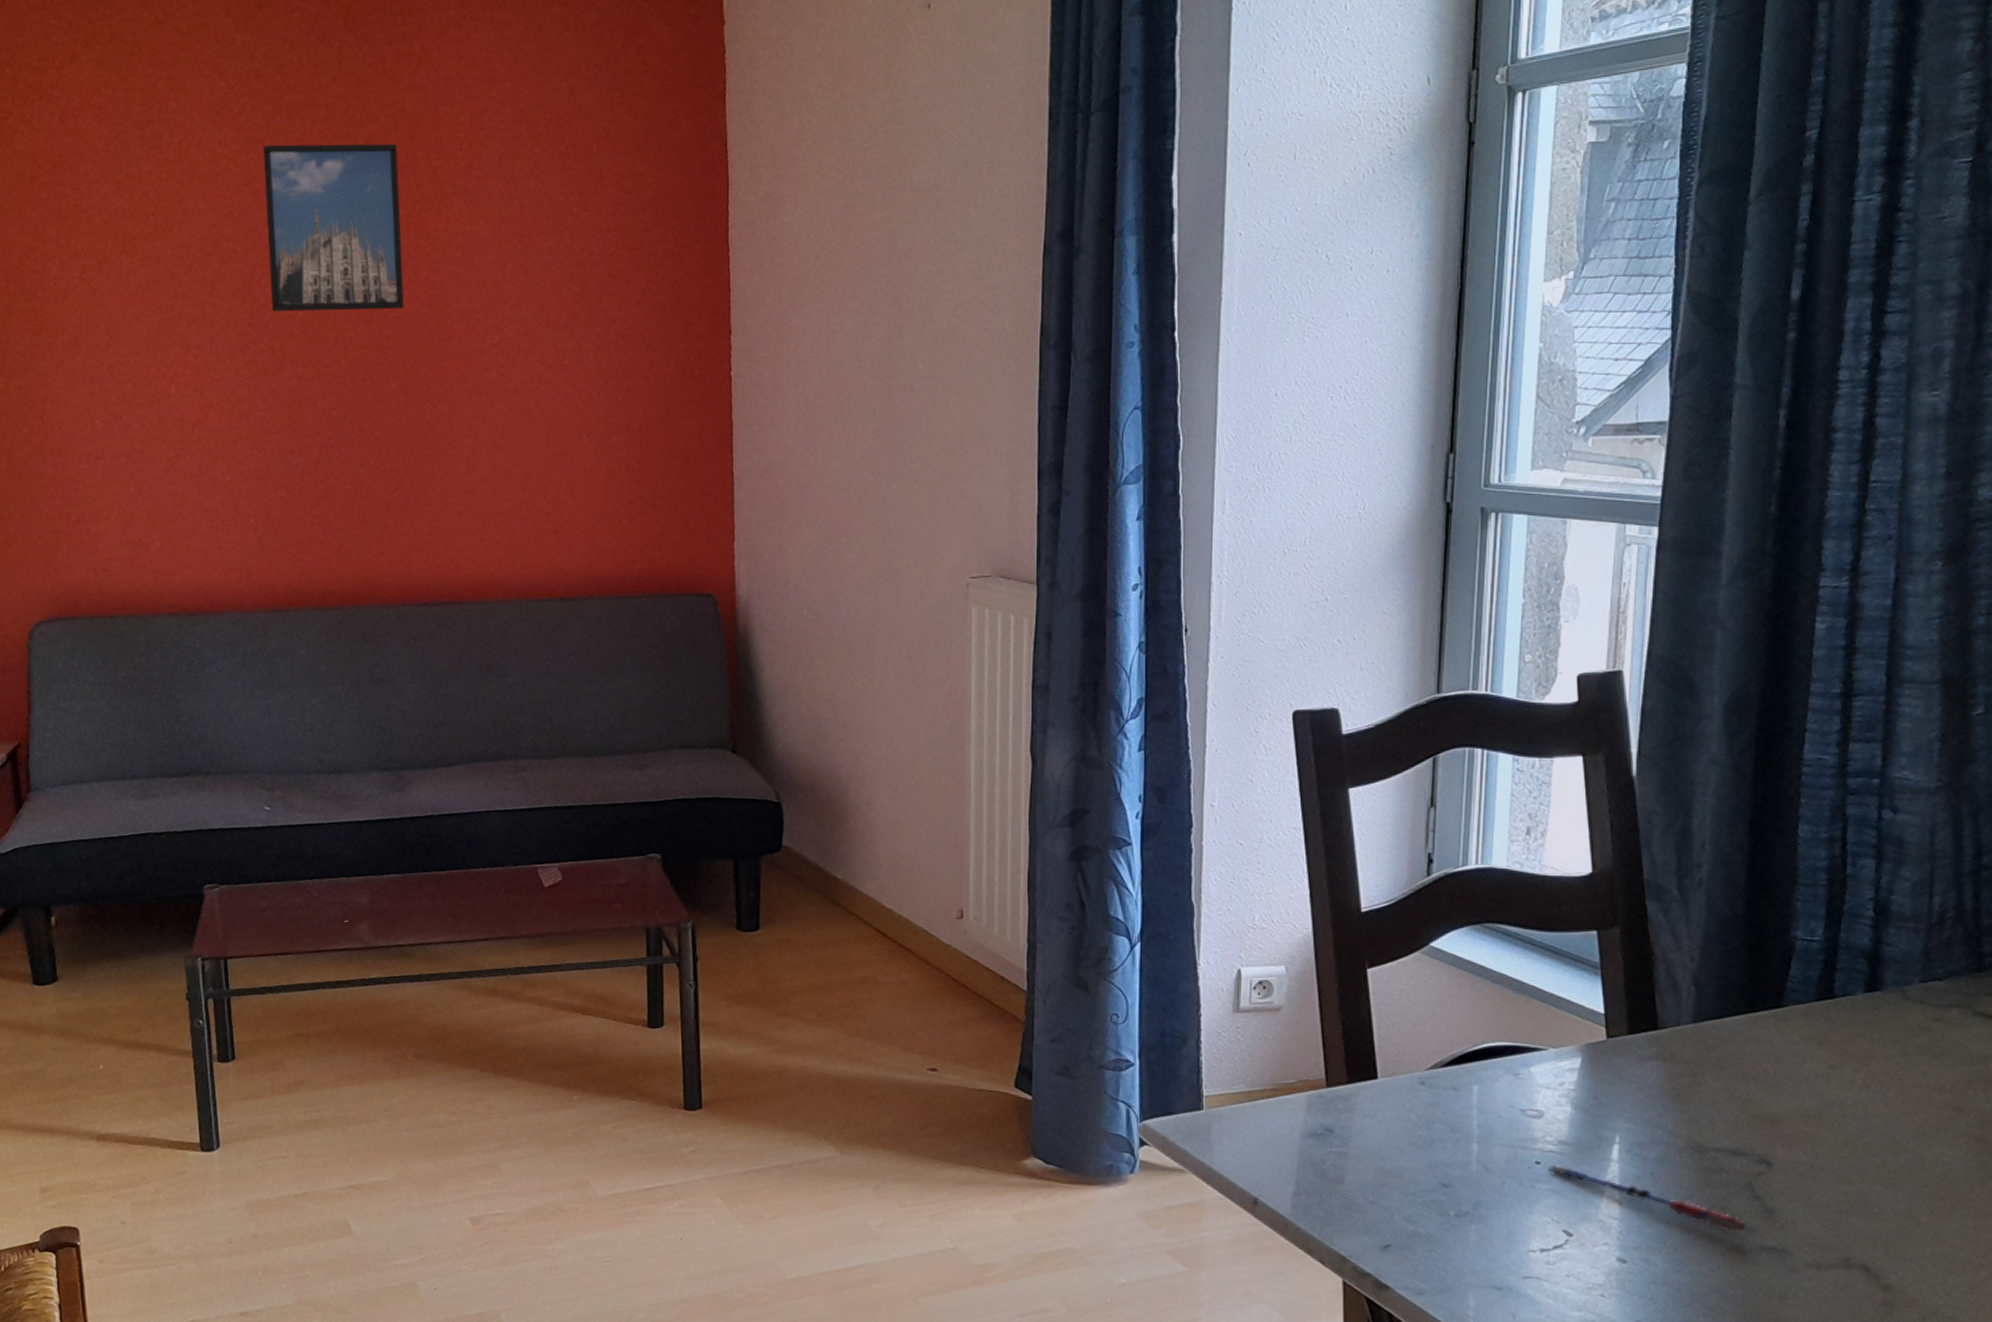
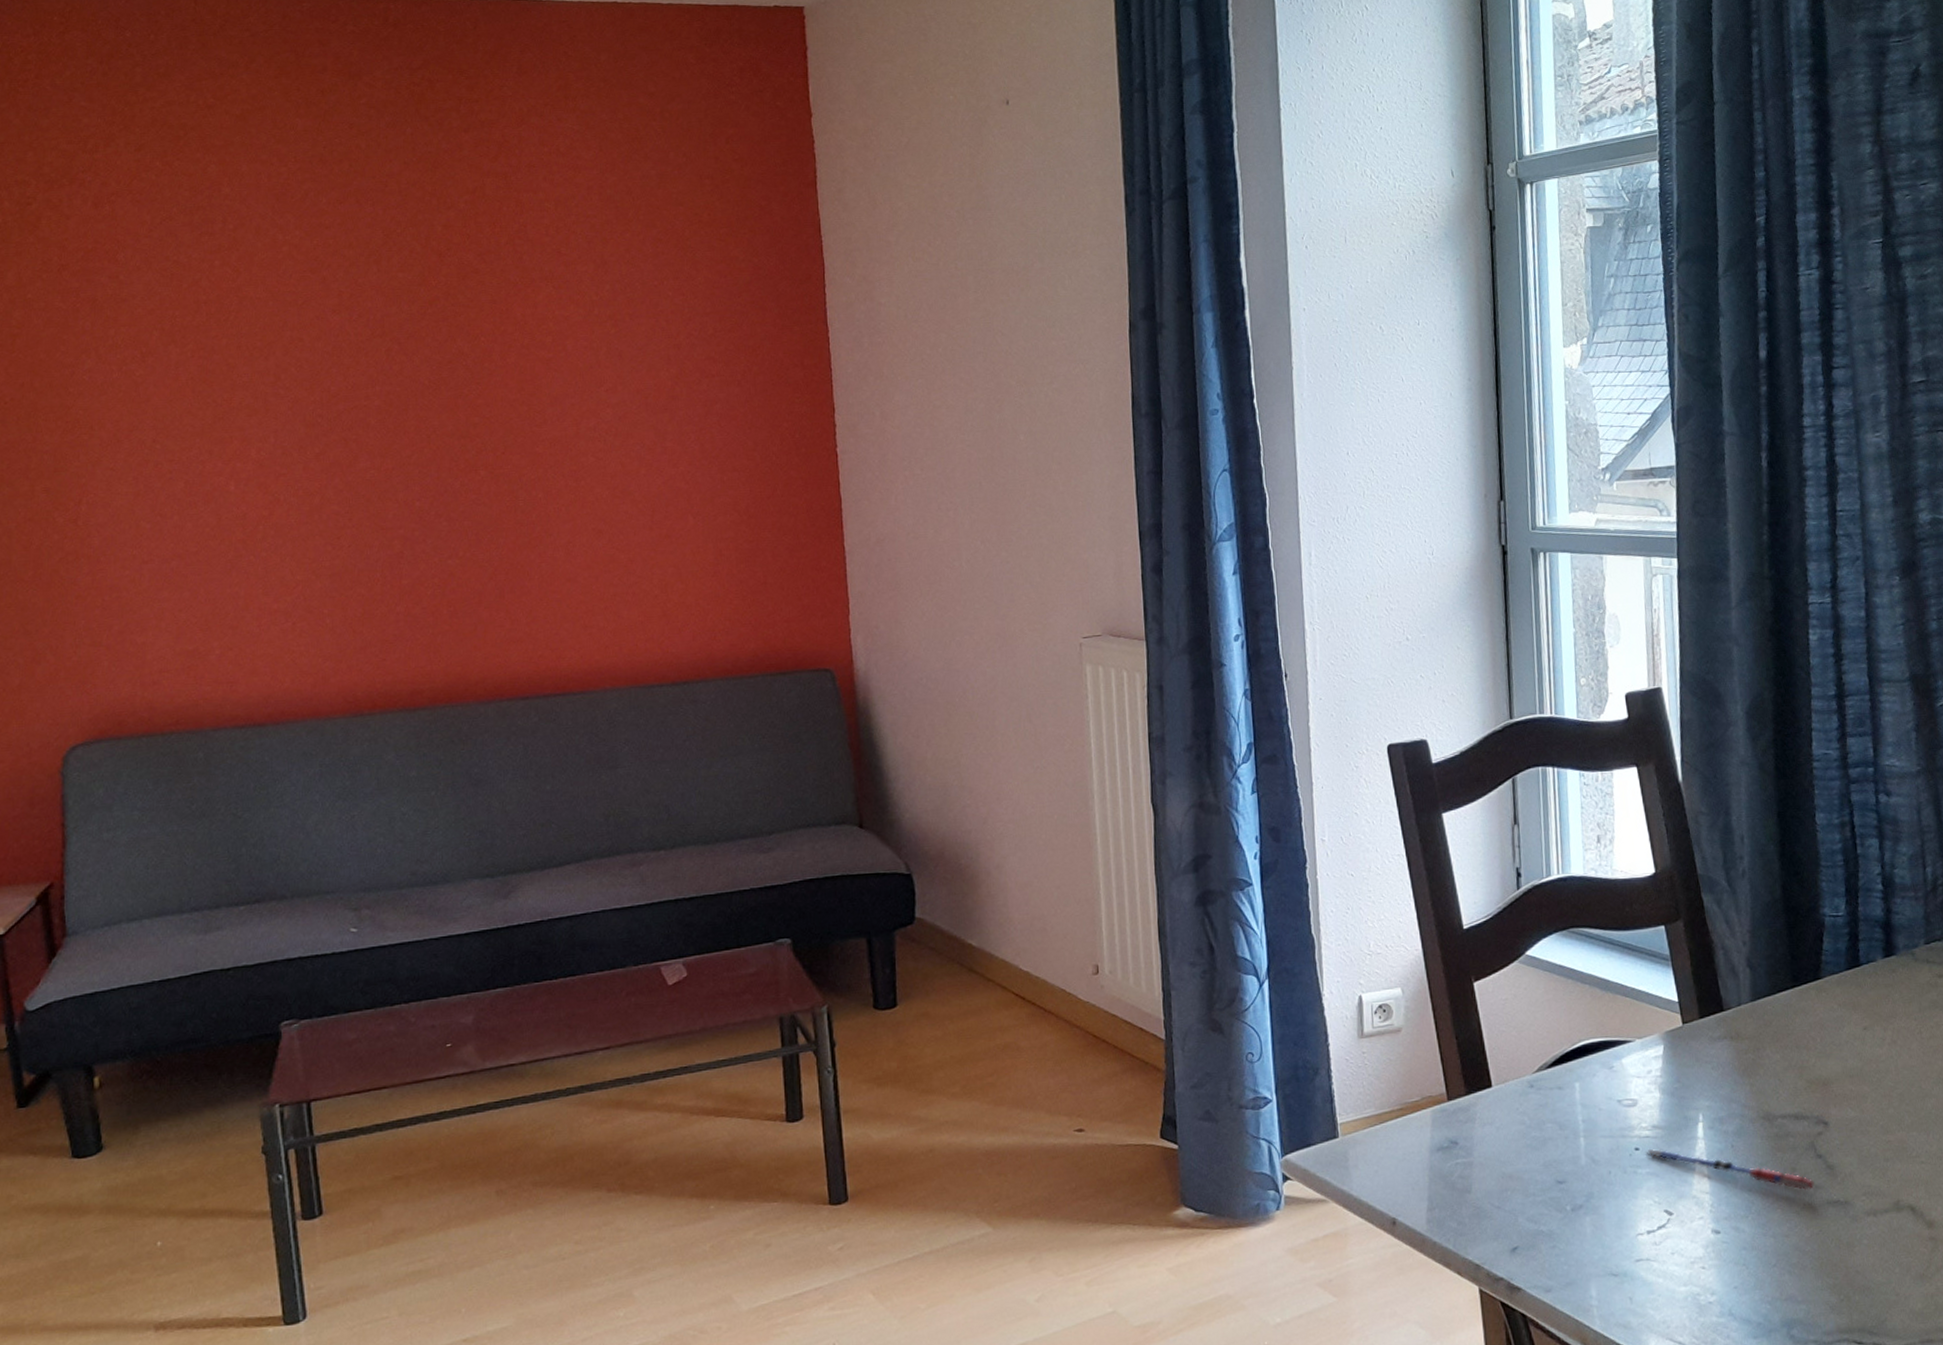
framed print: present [263,143,404,312] -> none [329,229,492,402]

